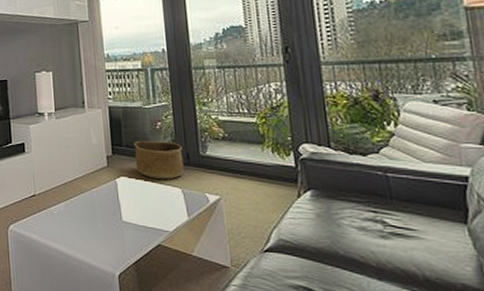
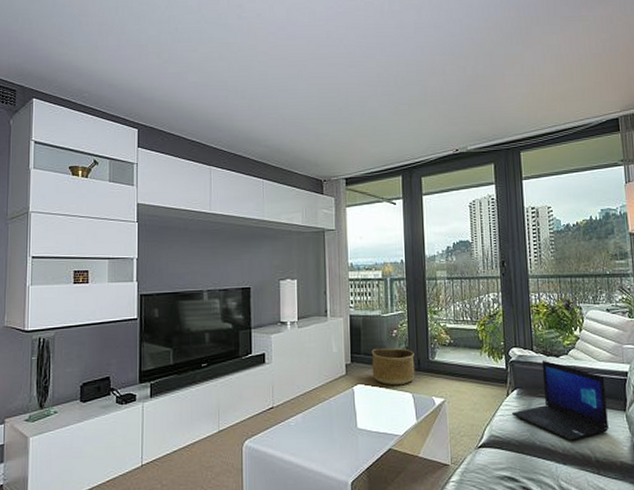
laptop: none [304,158,442,254] -> present [511,360,609,441]

